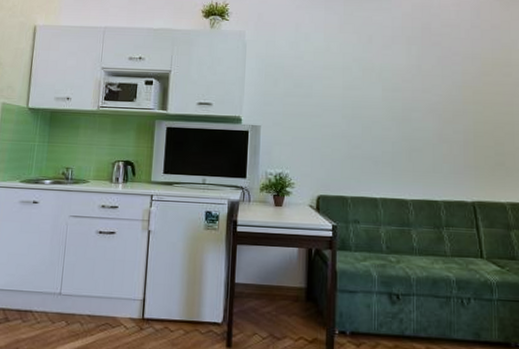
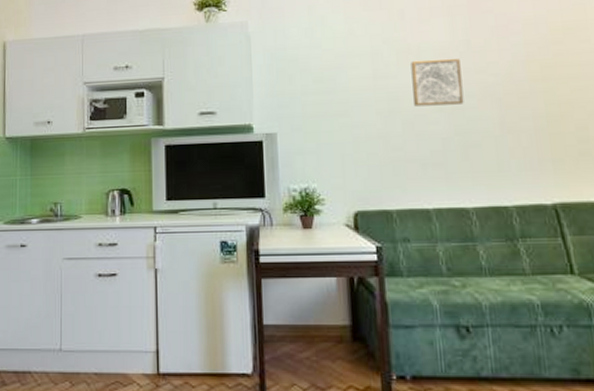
wall art: none [373,77,412,116] -> present [411,59,464,107]

